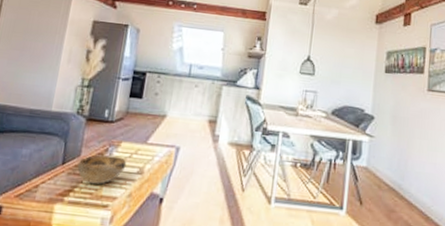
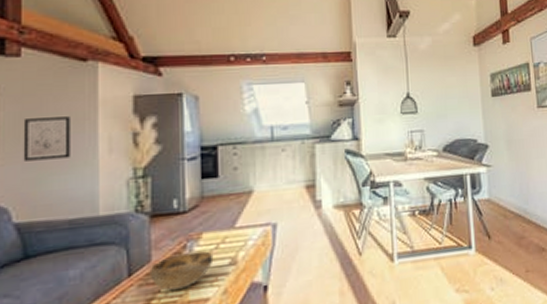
wall art: none [9,26,47,61] -> present [23,116,70,161]

